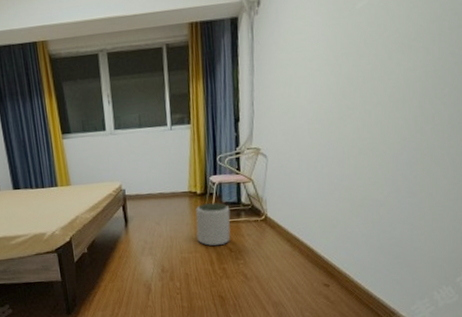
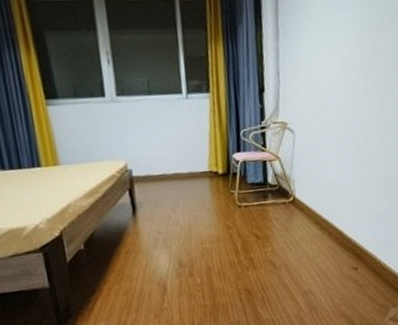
plant pot: present [196,203,231,246] -> none [217,184,257,234]

